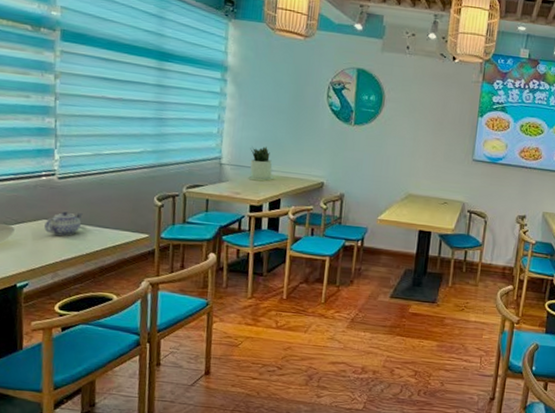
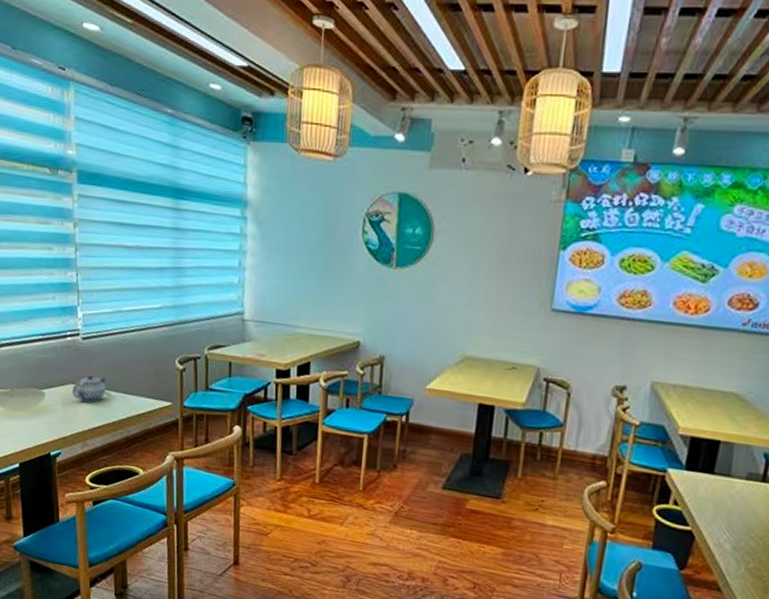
planter: present [248,146,274,182] -> none [274,298,302,341]

